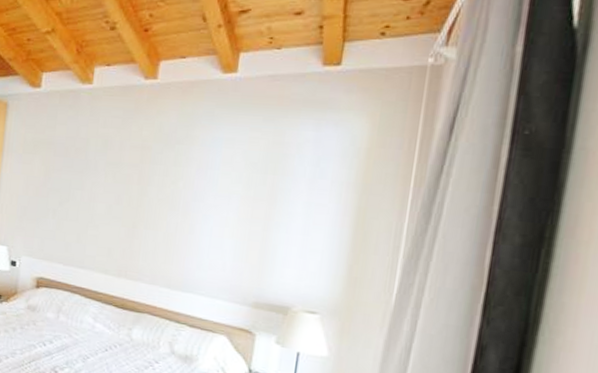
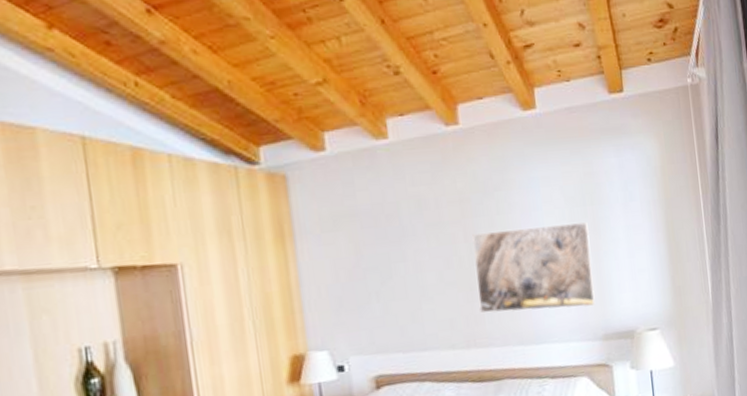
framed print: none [137,178,265,271] -> present [472,222,596,313]

